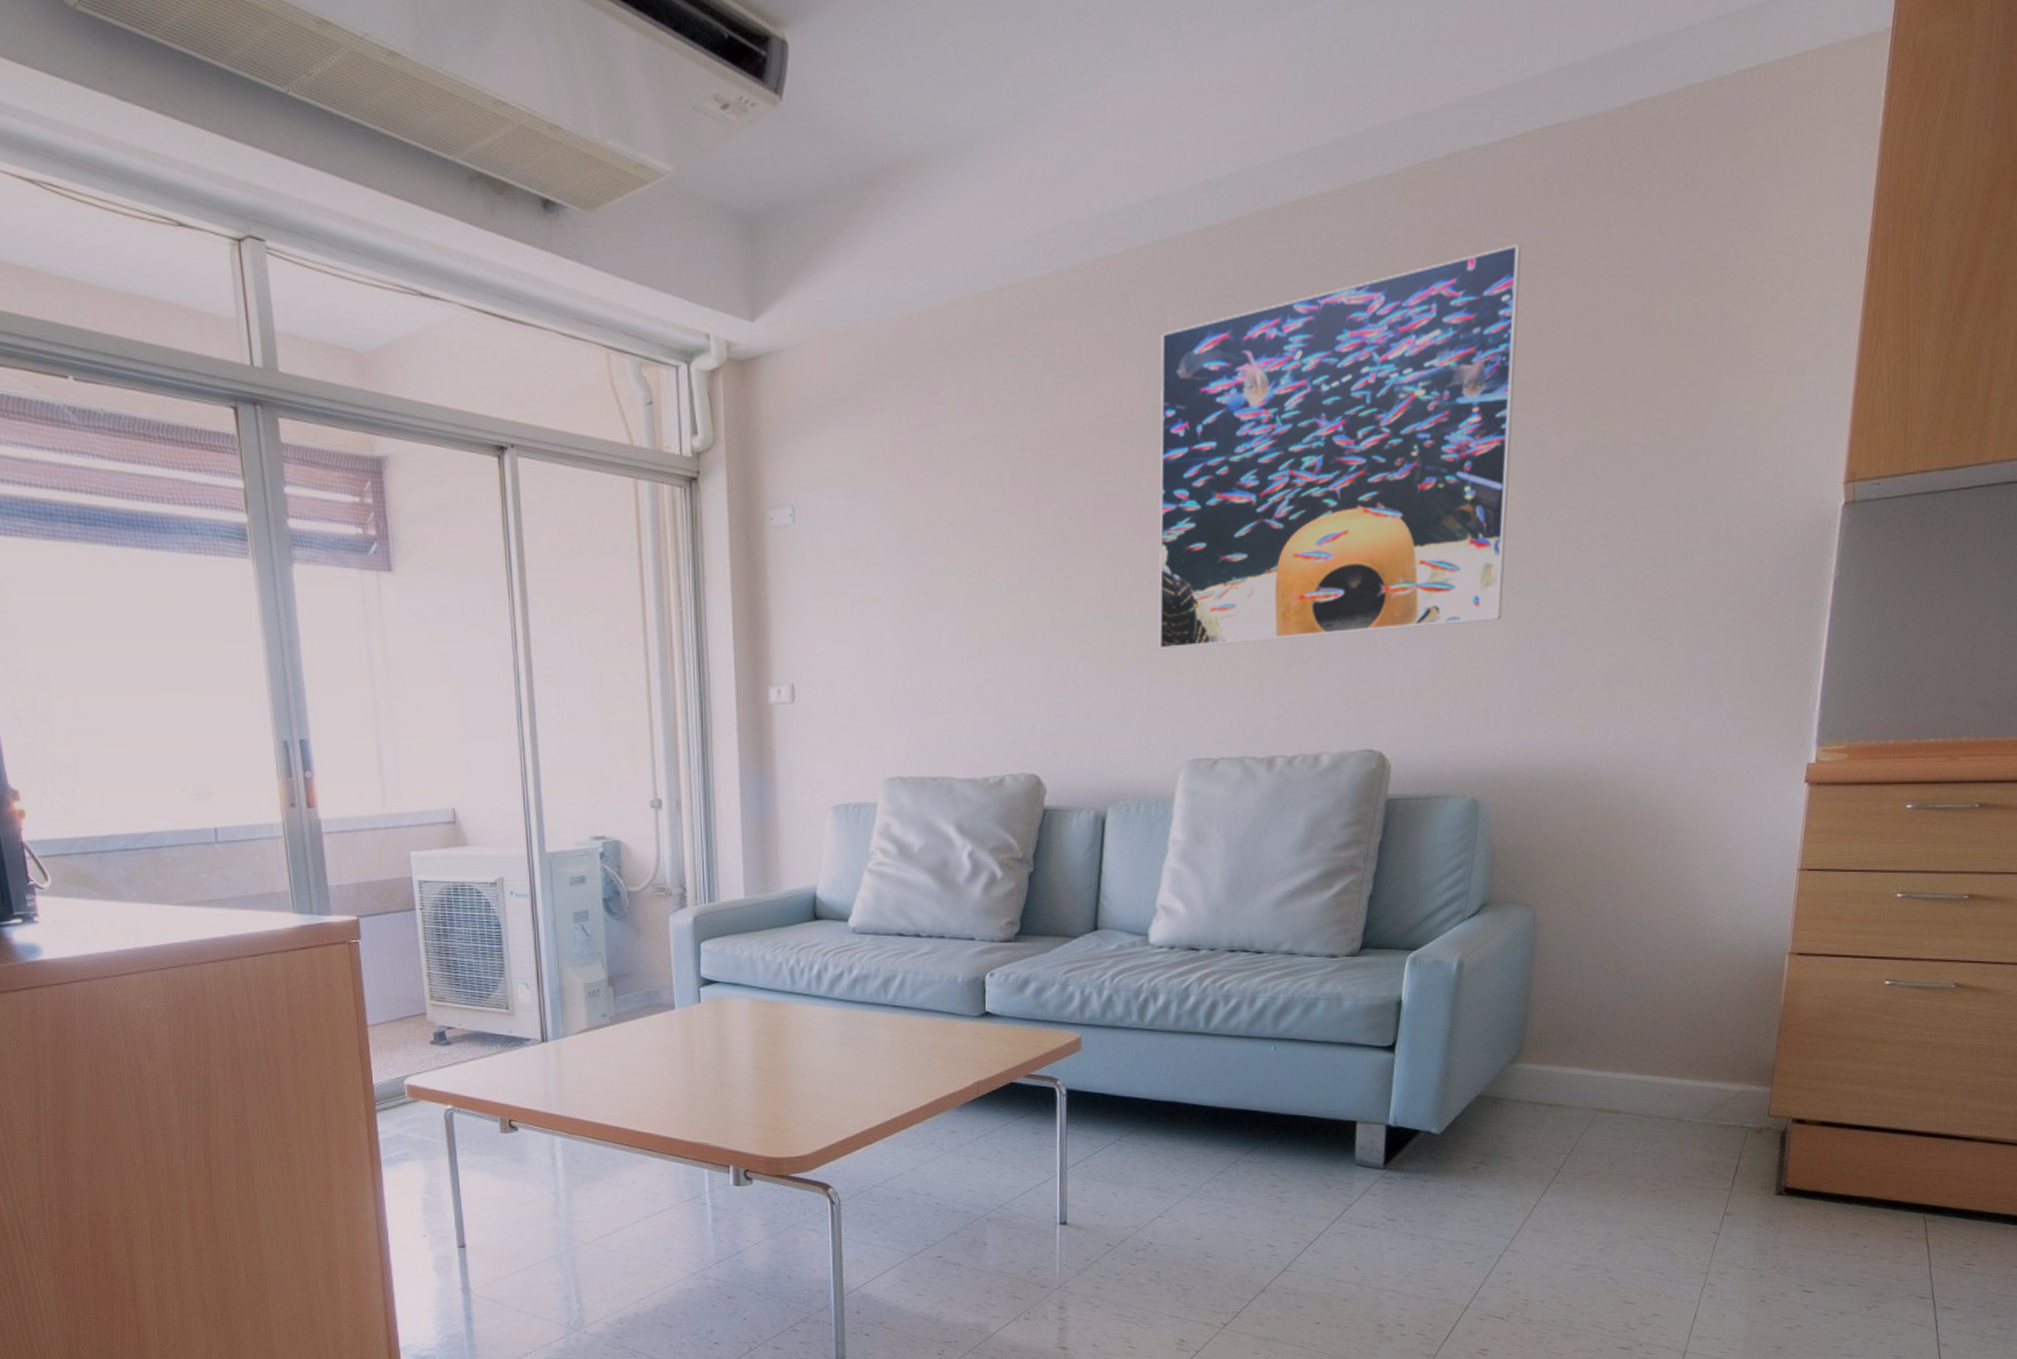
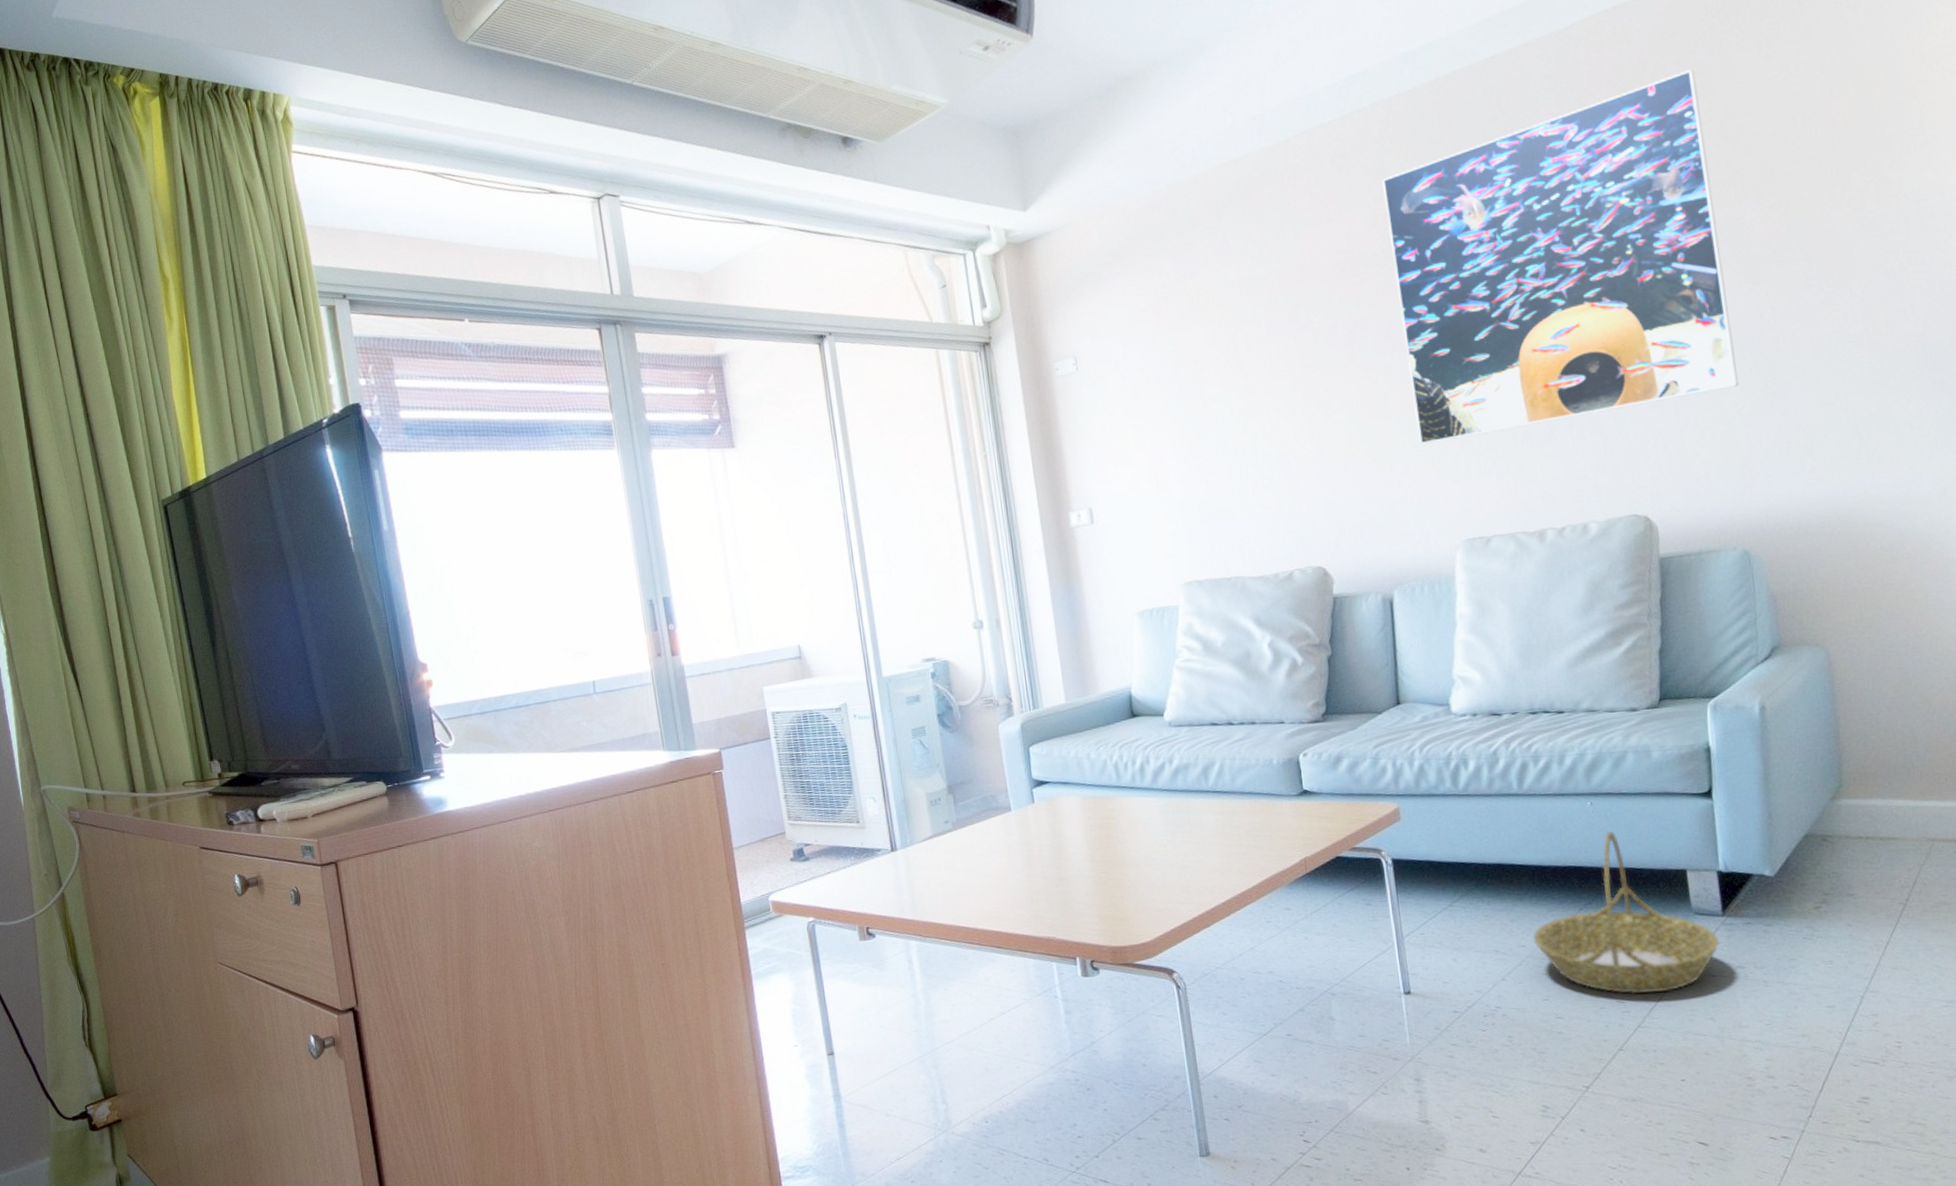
basket: none [1195,1078,1375,1239] -> present [1533,831,1719,995]

